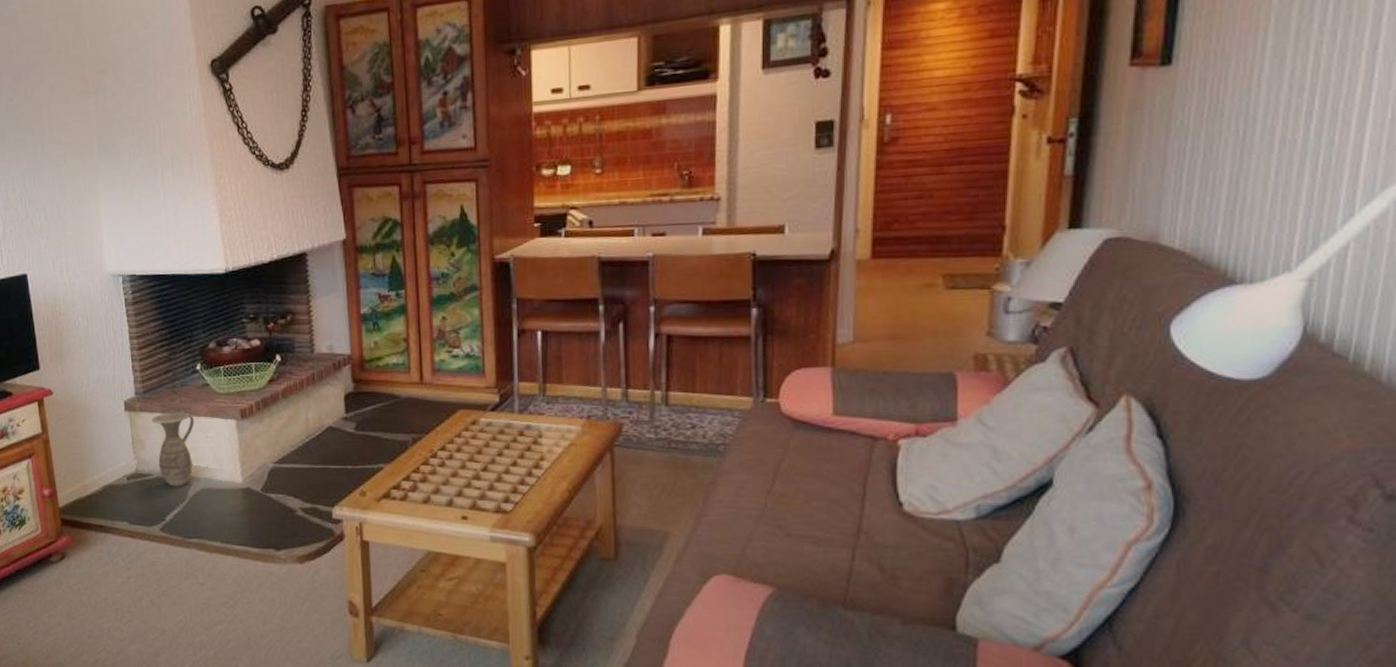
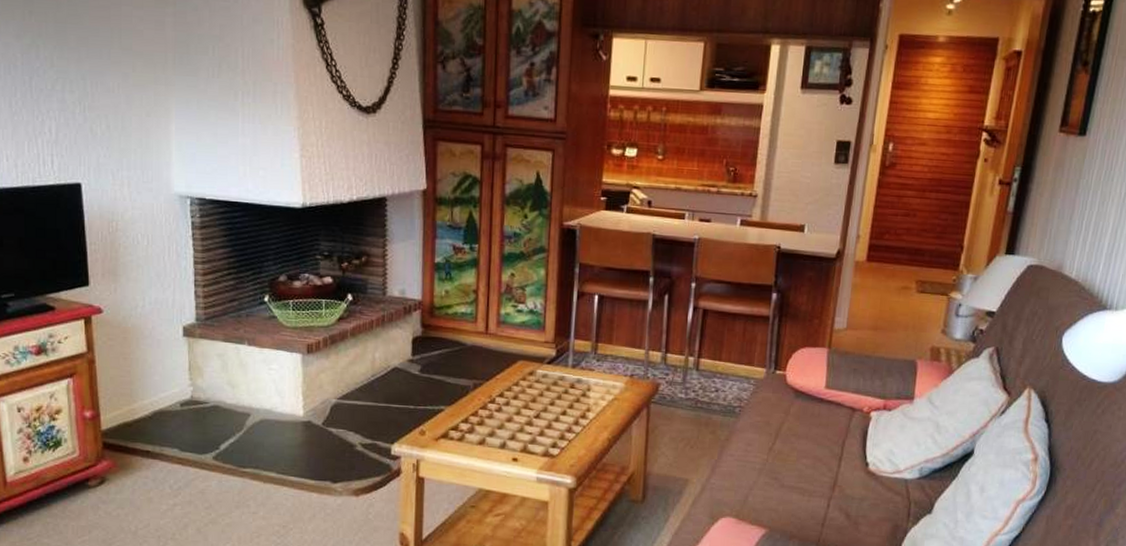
ceramic jug: present [151,412,195,487] -> none [212,341,258,417]

